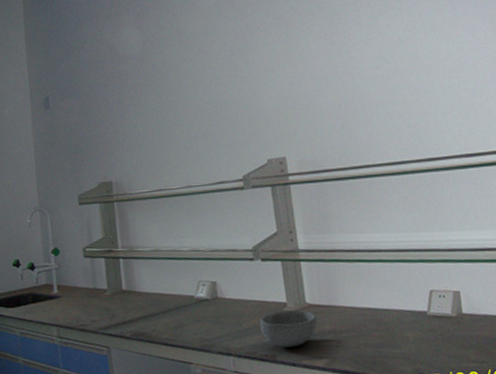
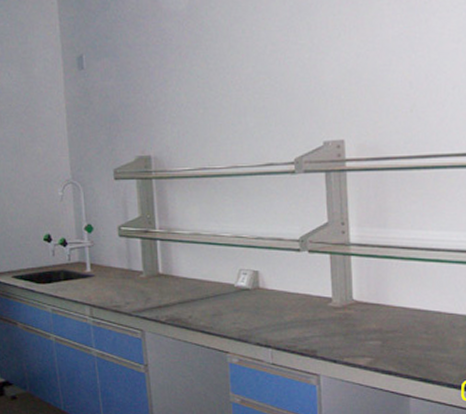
bowl: present [259,310,317,348] -> none [301,306,363,343]

